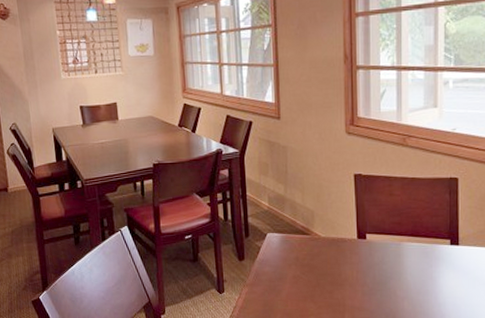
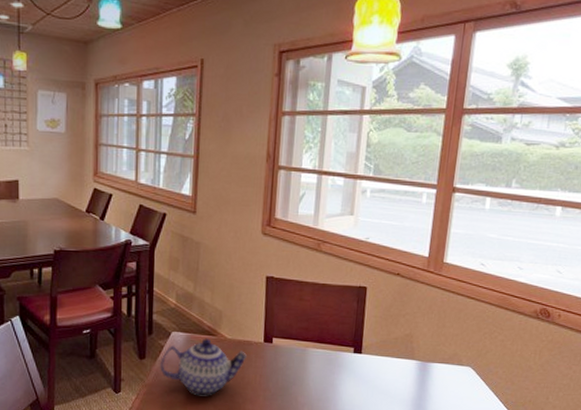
teapot: none [259,237,342,294] -> present [160,338,247,396]

